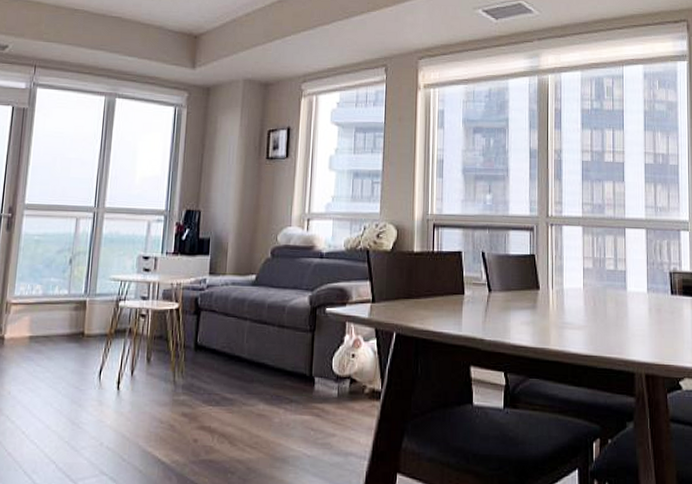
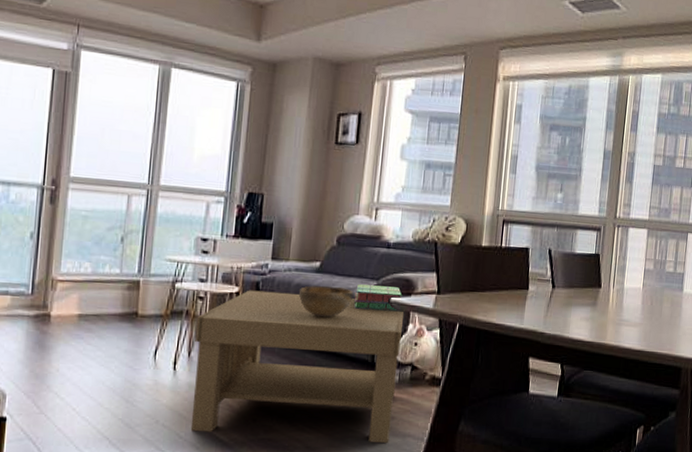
coffee table: none [133,306,339,462] -> present [190,290,404,443]
decorative bowl: none [236,299,290,331] -> present [299,285,354,318]
stack of books: none [289,296,338,322] -> present [353,284,403,312]

